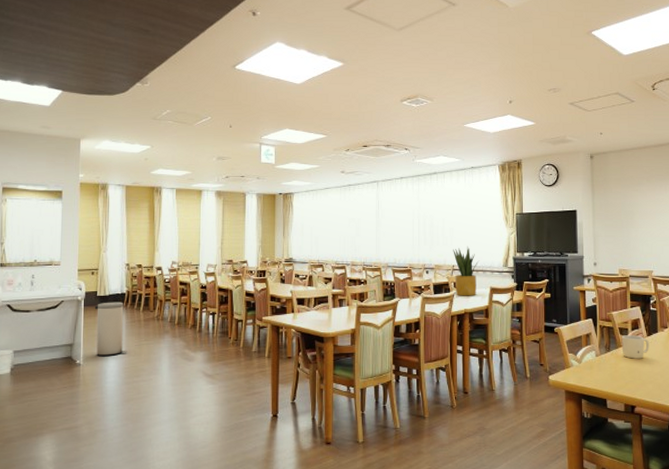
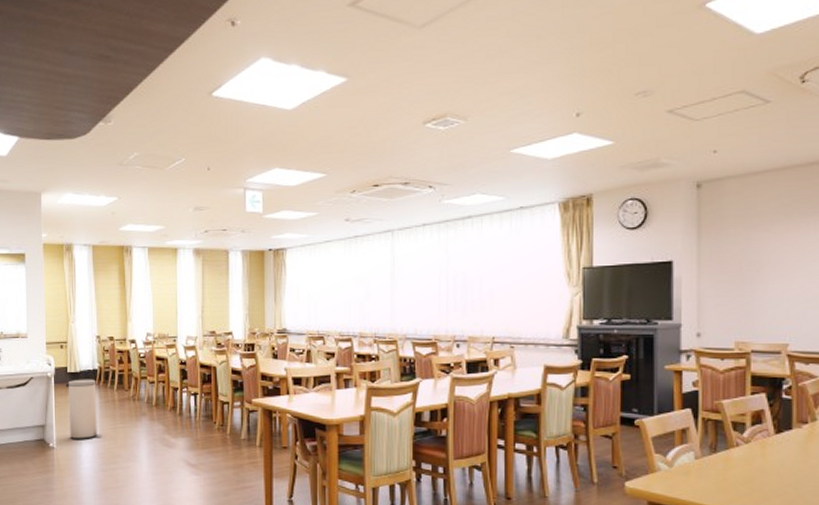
planter: present [453,247,478,296] -> none [493,313,528,377]
mug: present [621,335,650,359] -> none [734,432,778,464]

